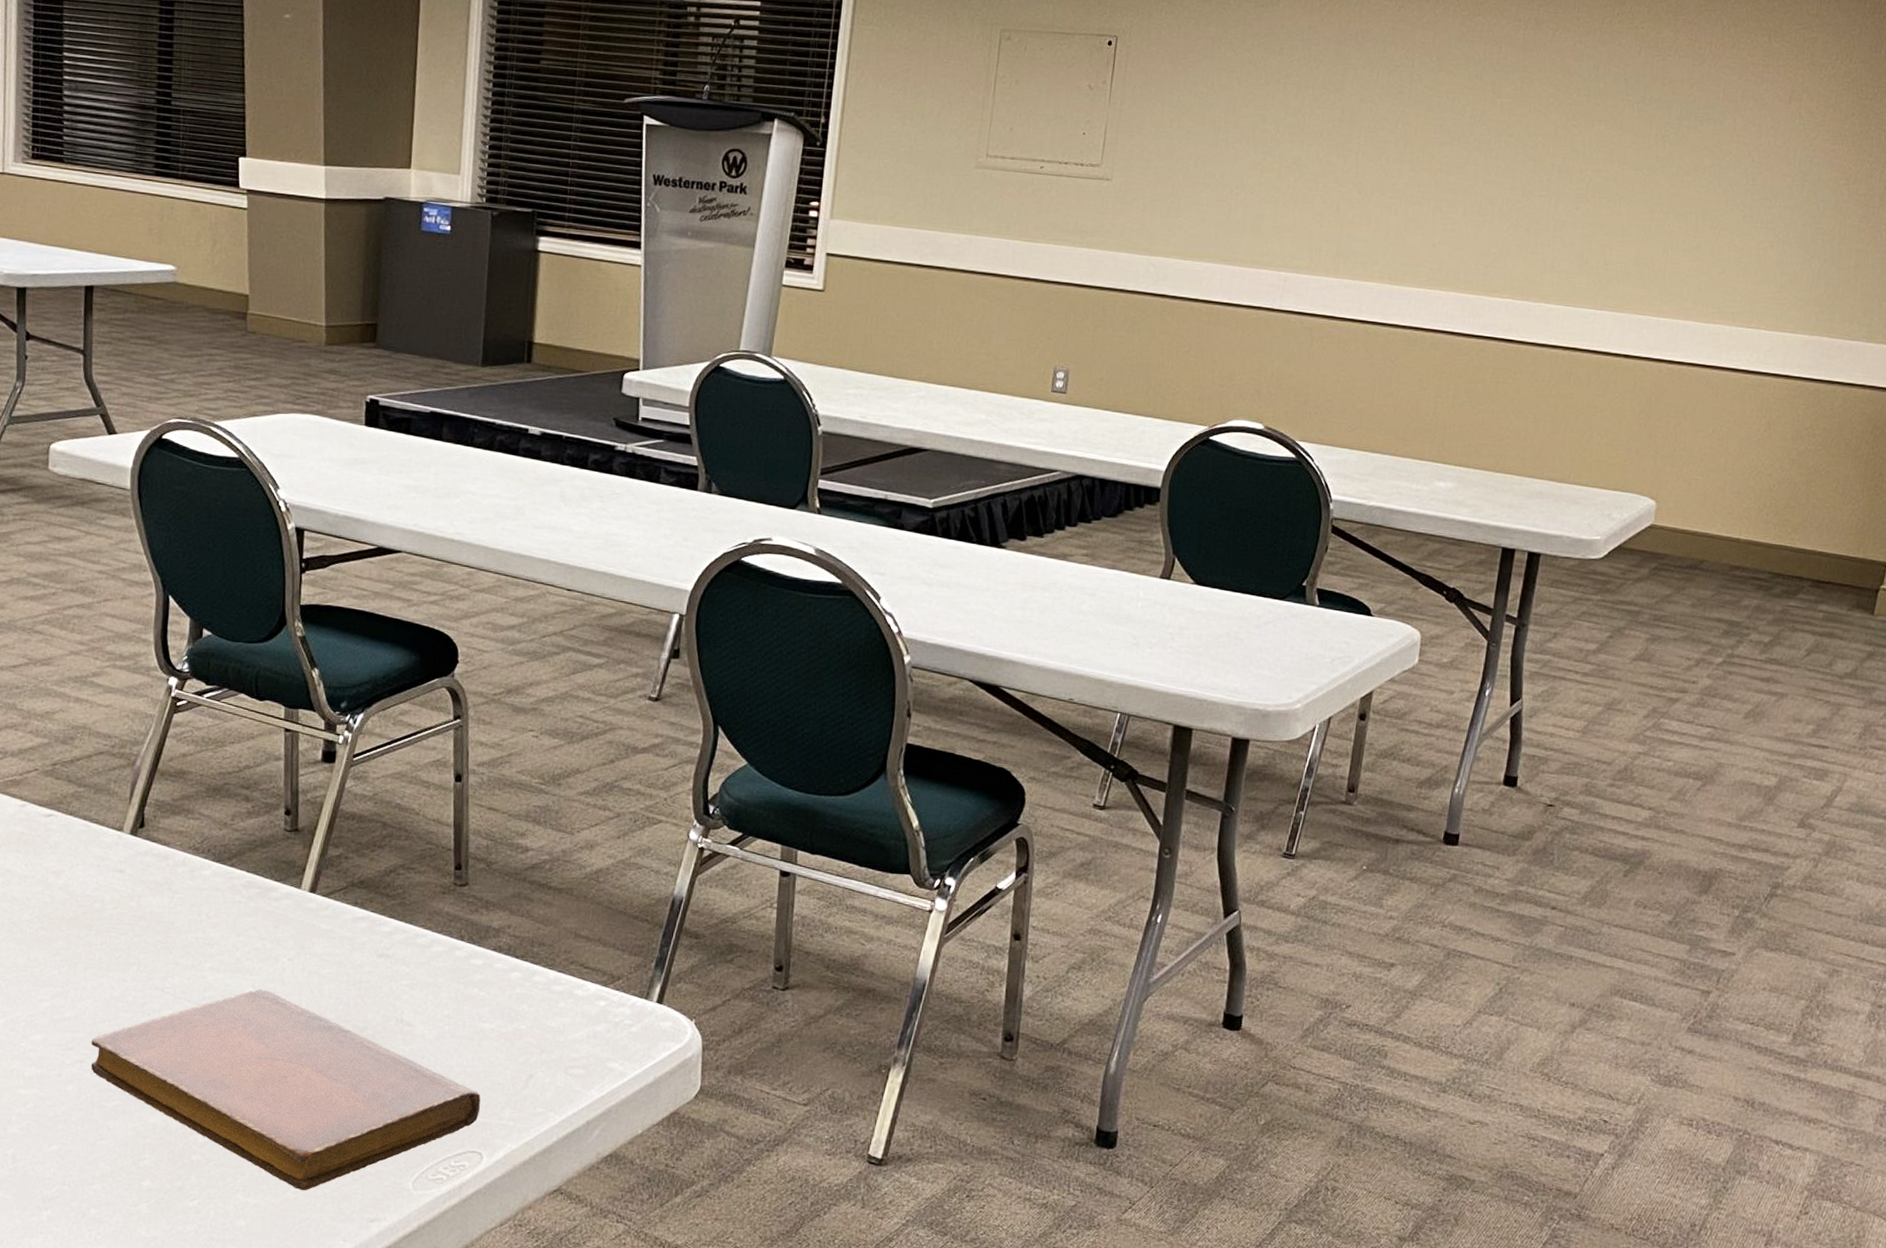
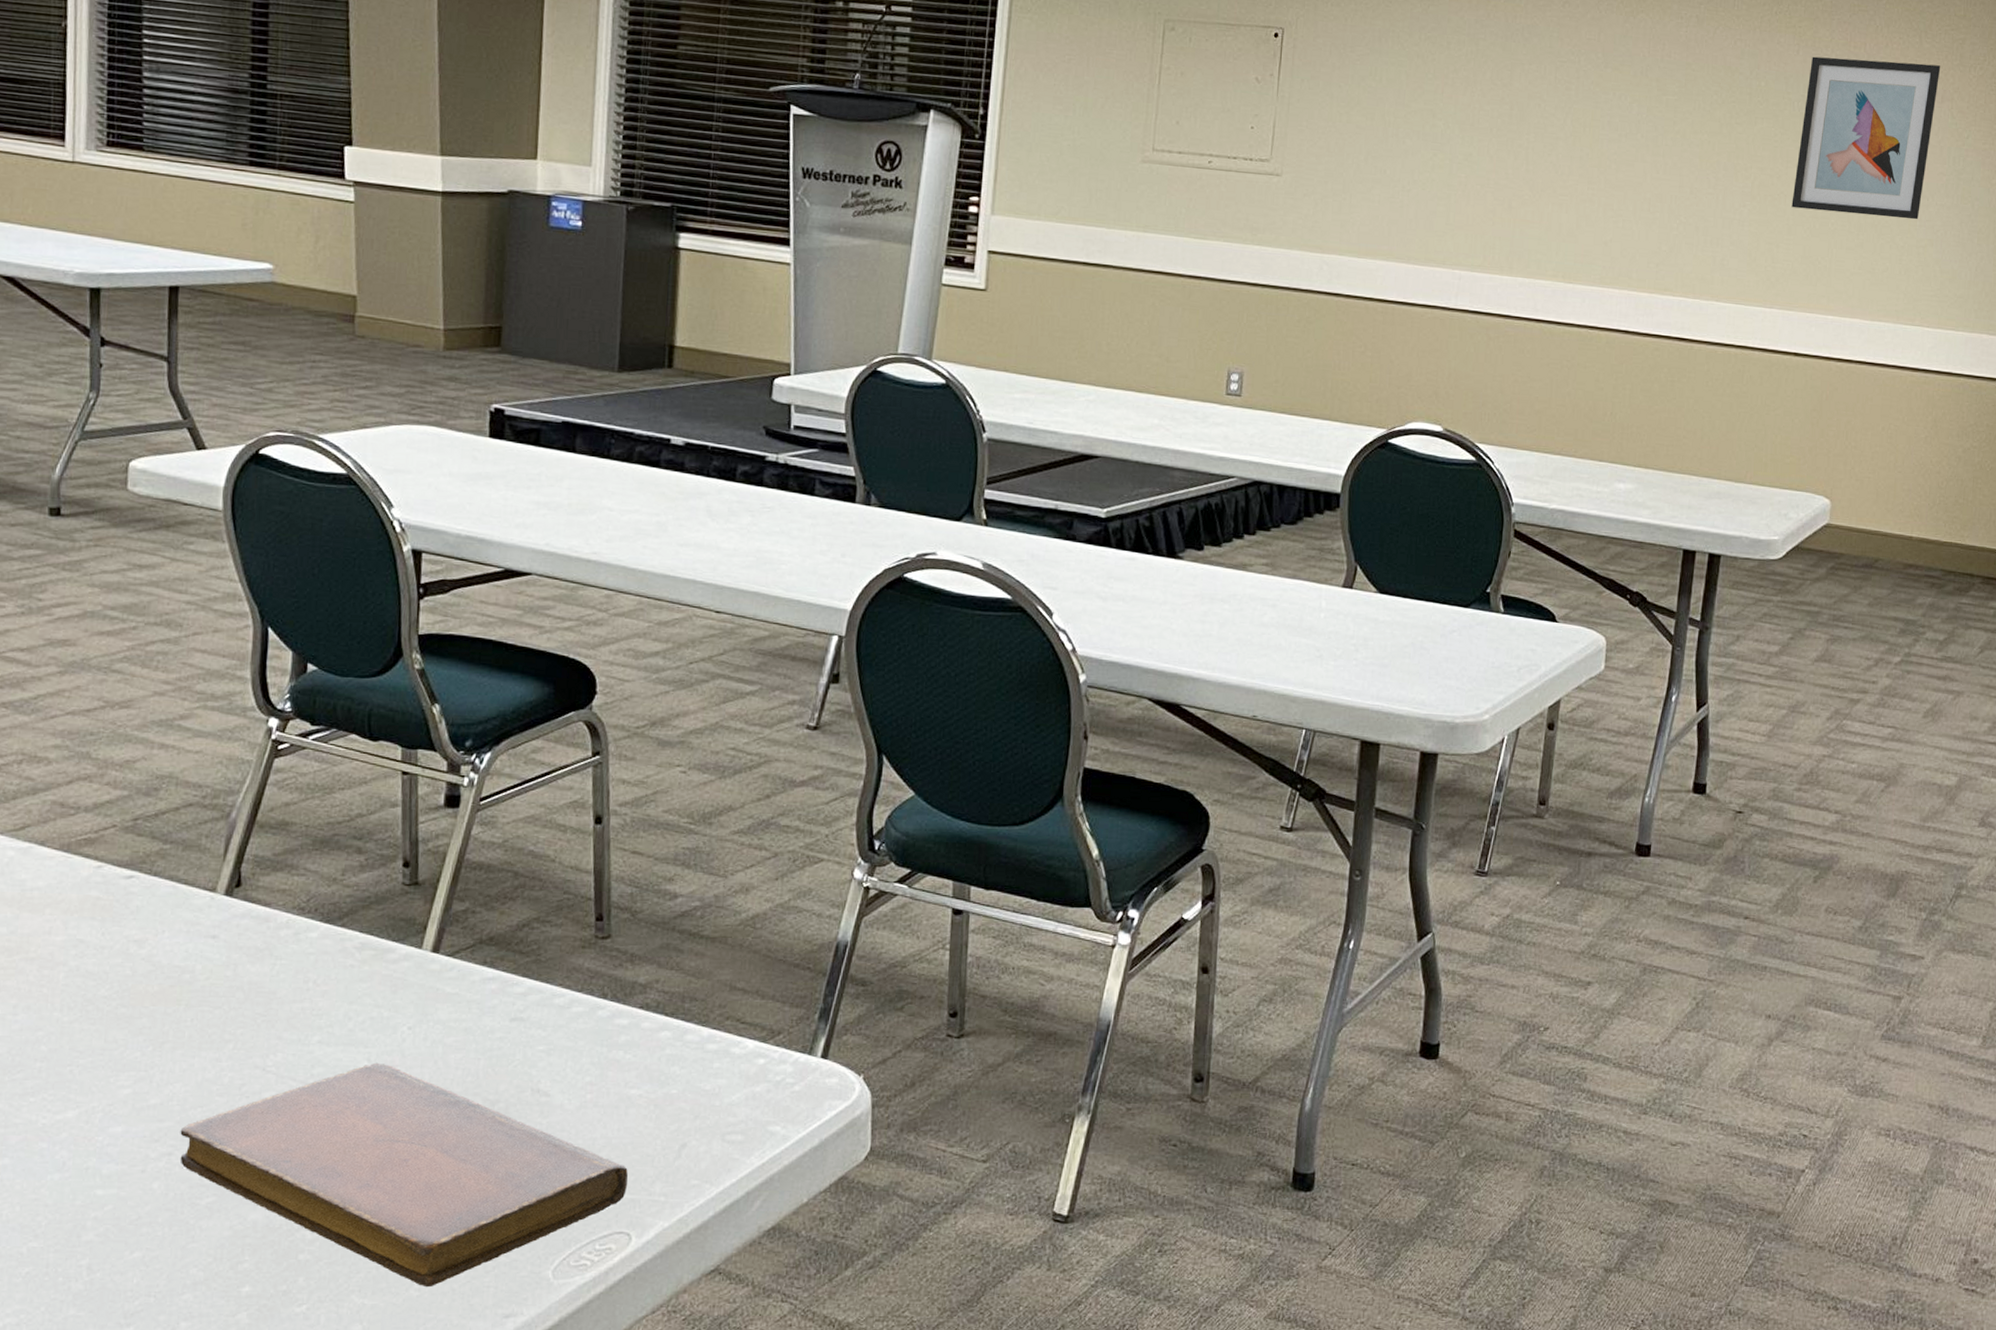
wall art: none [1627,57,1790,222] -> present [1791,56,1941,220]

